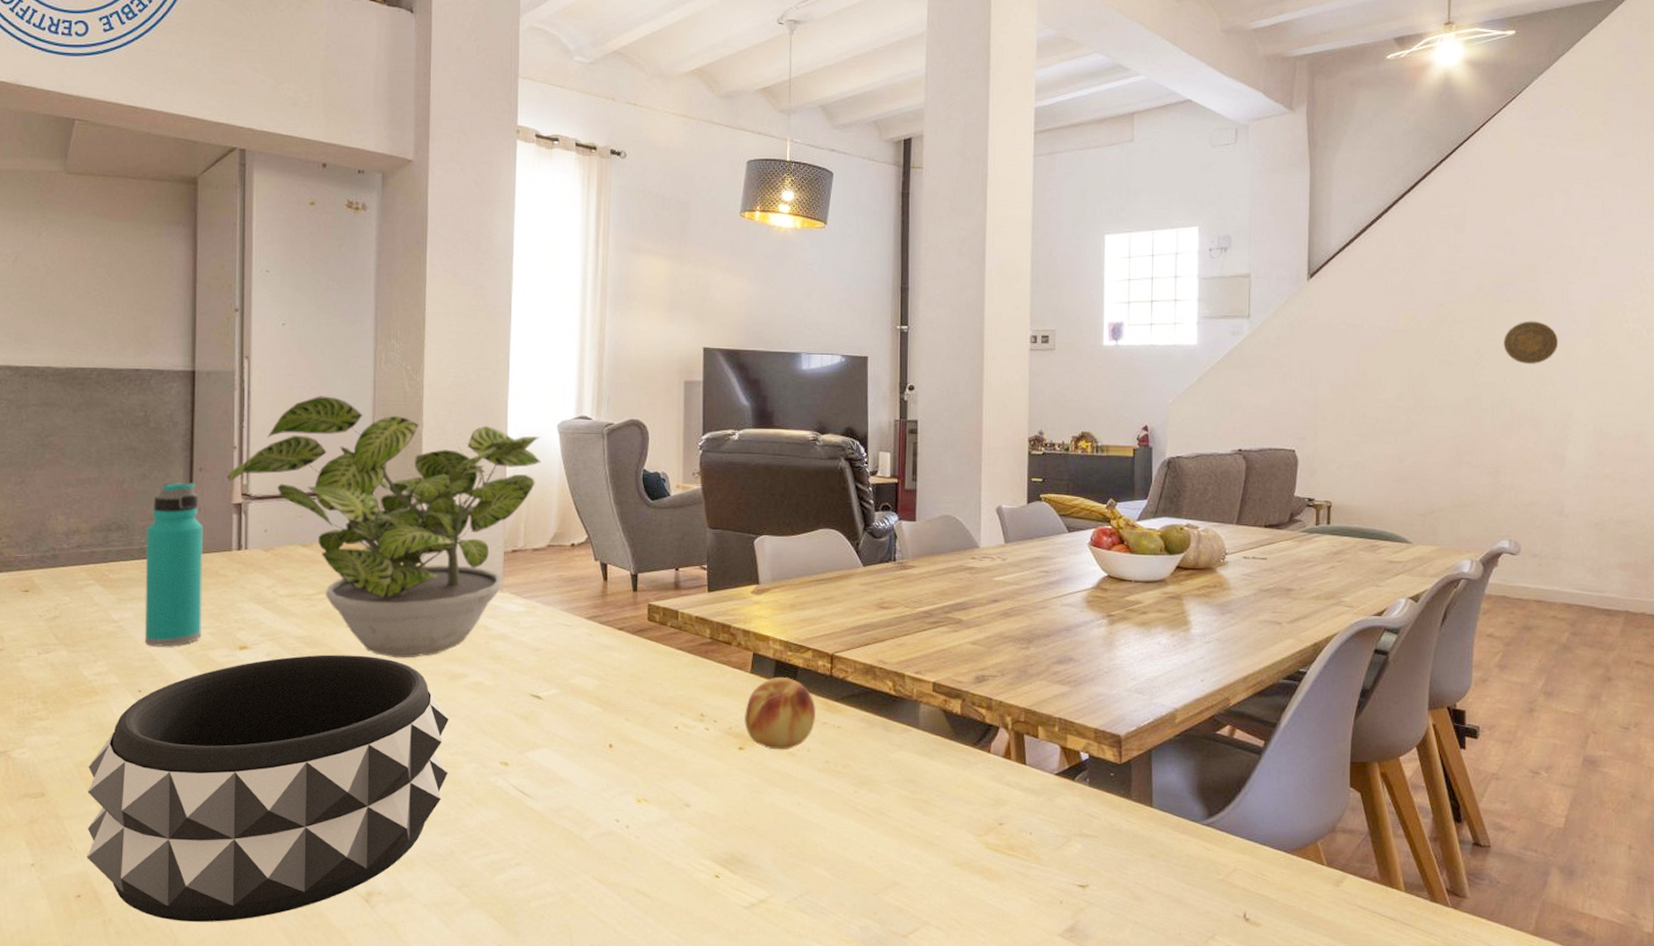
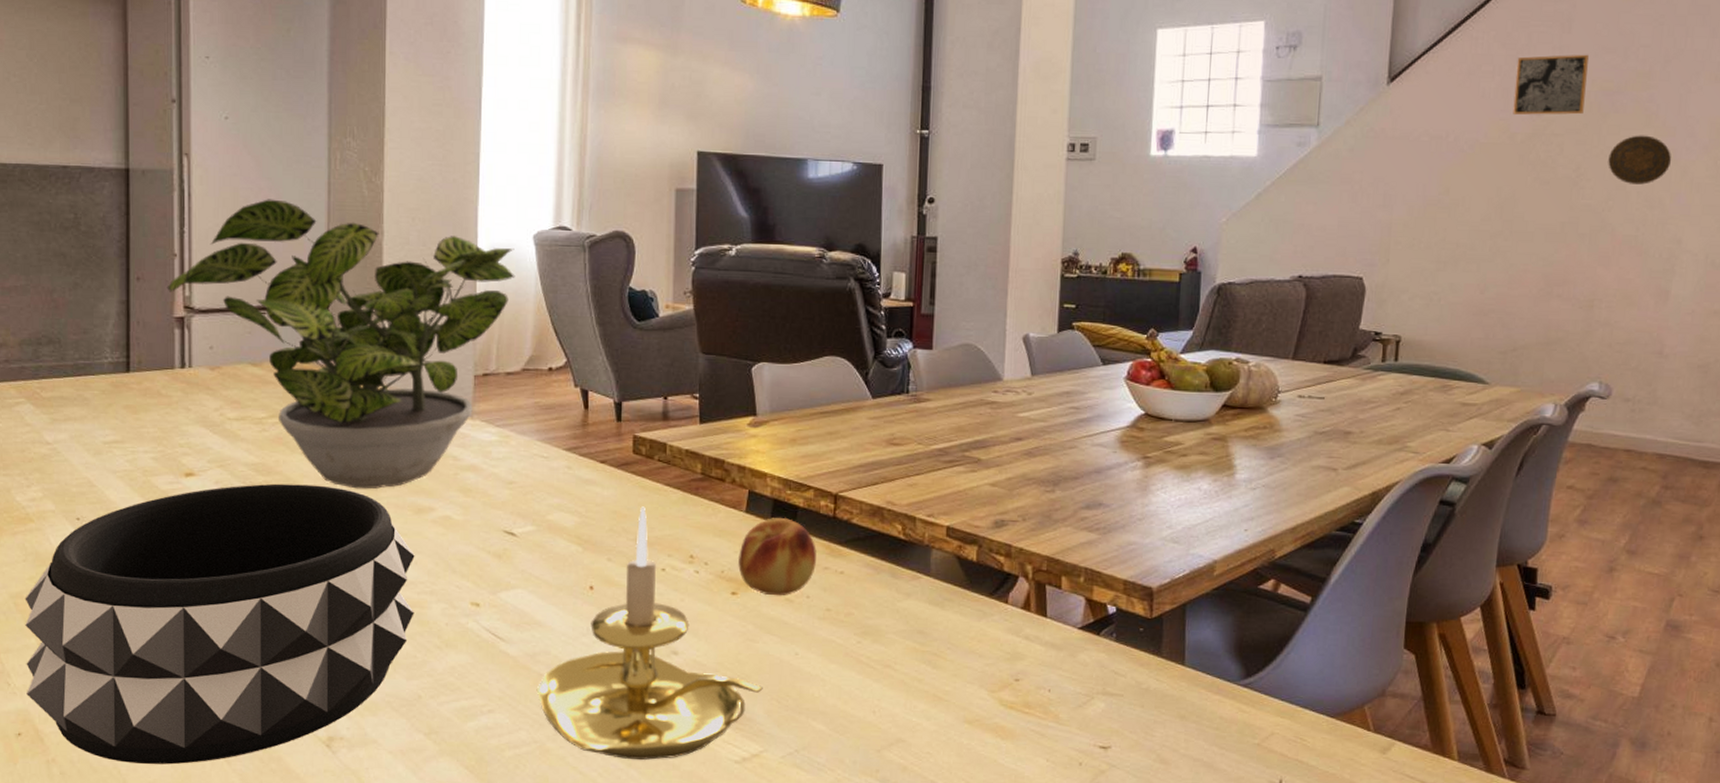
water bottle: present [144,481,203,647] -> none [80,291,144,472]
candle holder: none [560,669,769,907] -> present [536,506,763,760]
wall art: none [1418,251,1480,306] -> present [1513,54,1589,116]

